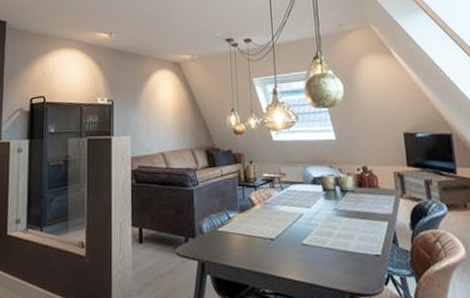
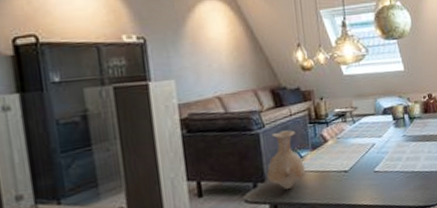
vase: none [197,190,234,248] -> present [266,130,306,190]

